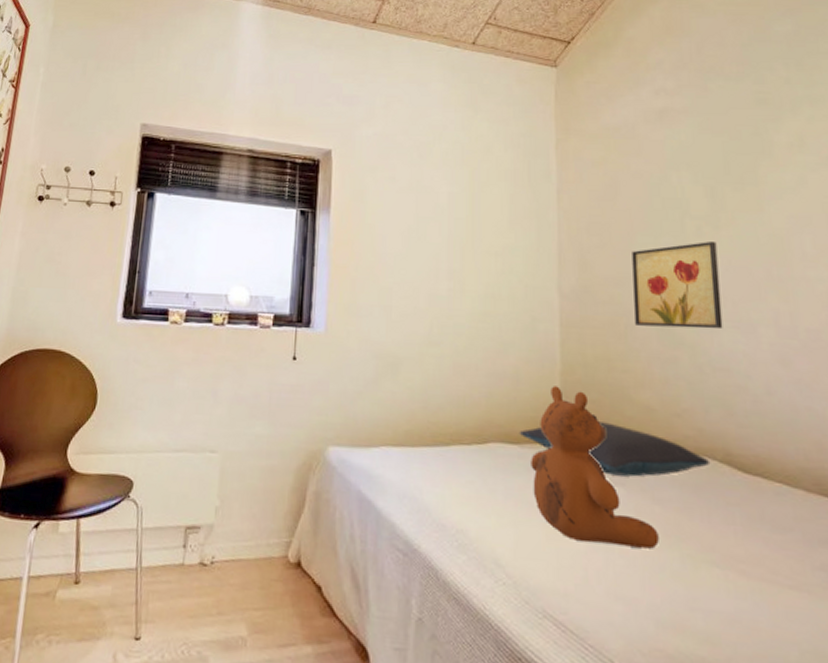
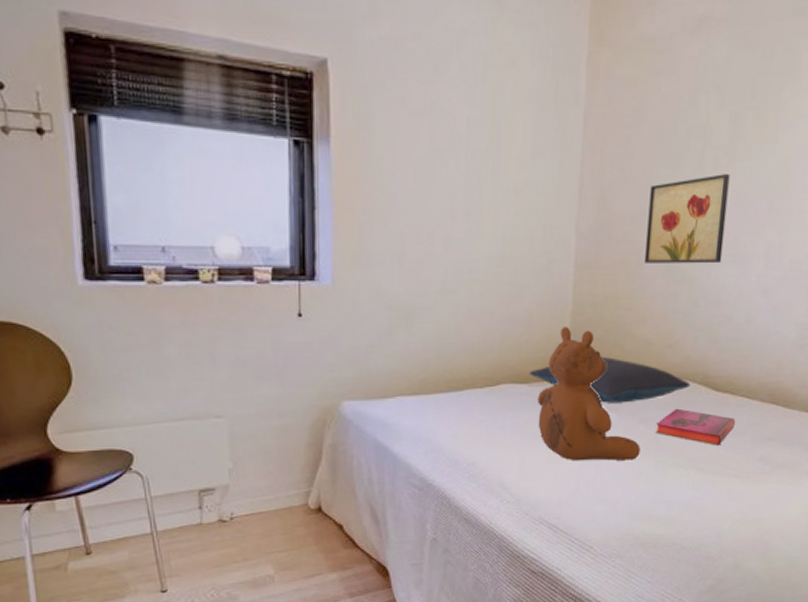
hardback book: none [674,489,778,543] -> present [656,408,736,446]

